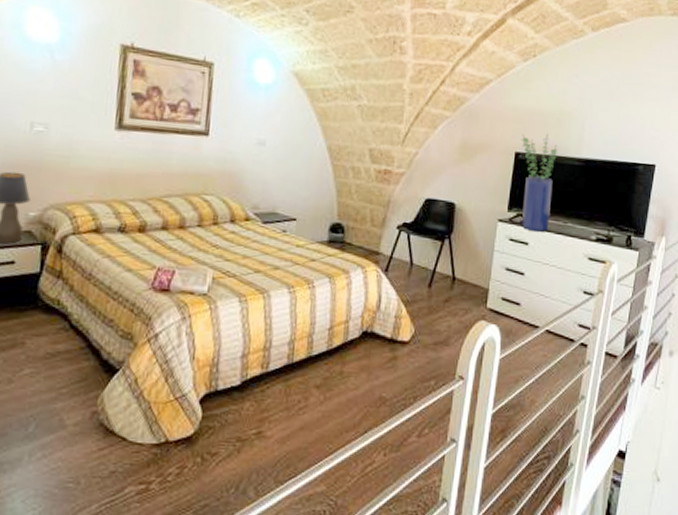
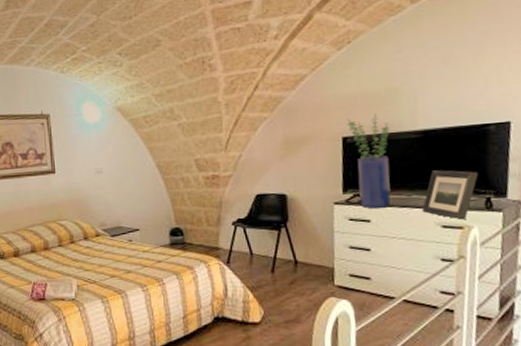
picture frame: none [573,201,624,255] -> present [421,170,478,221]

